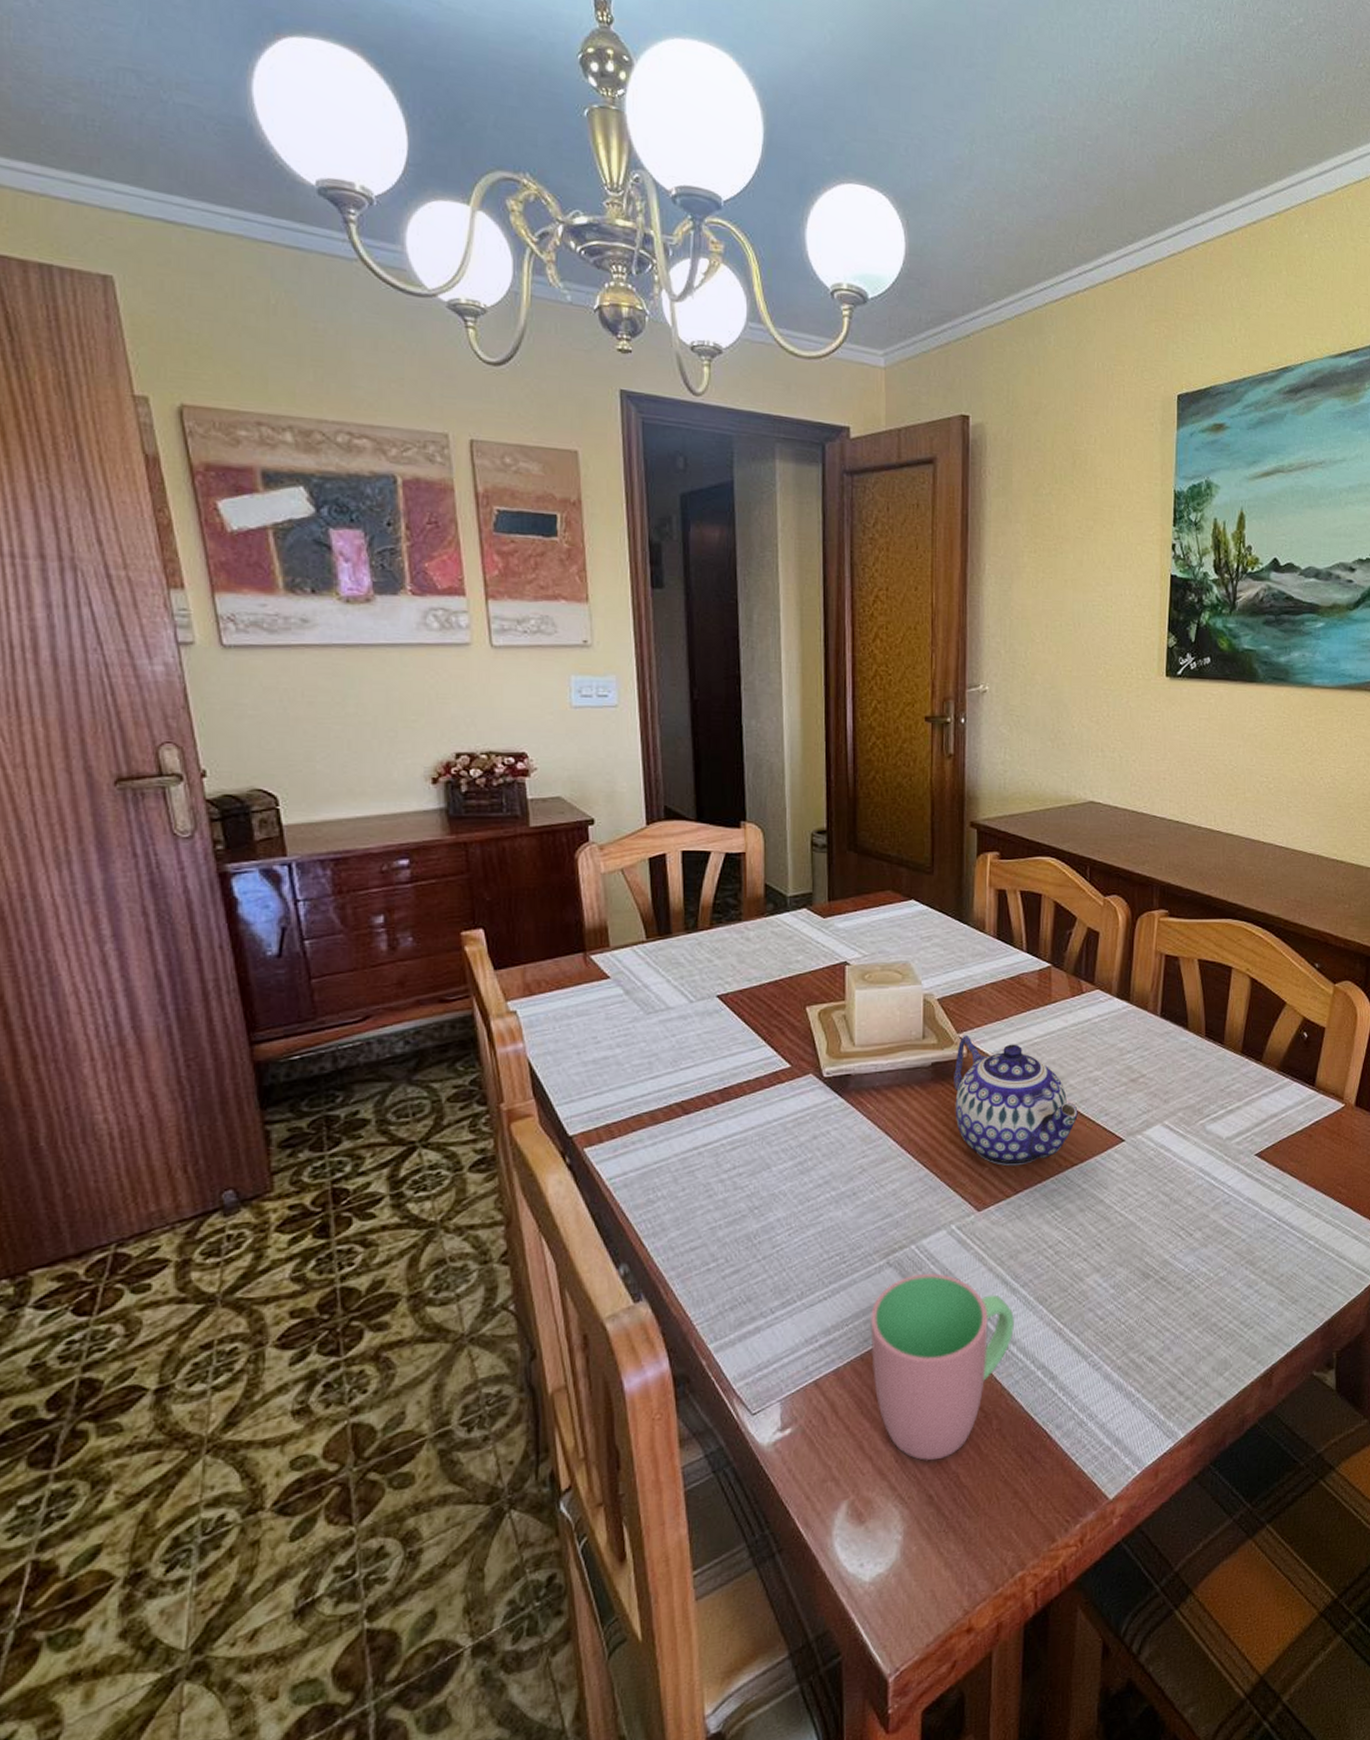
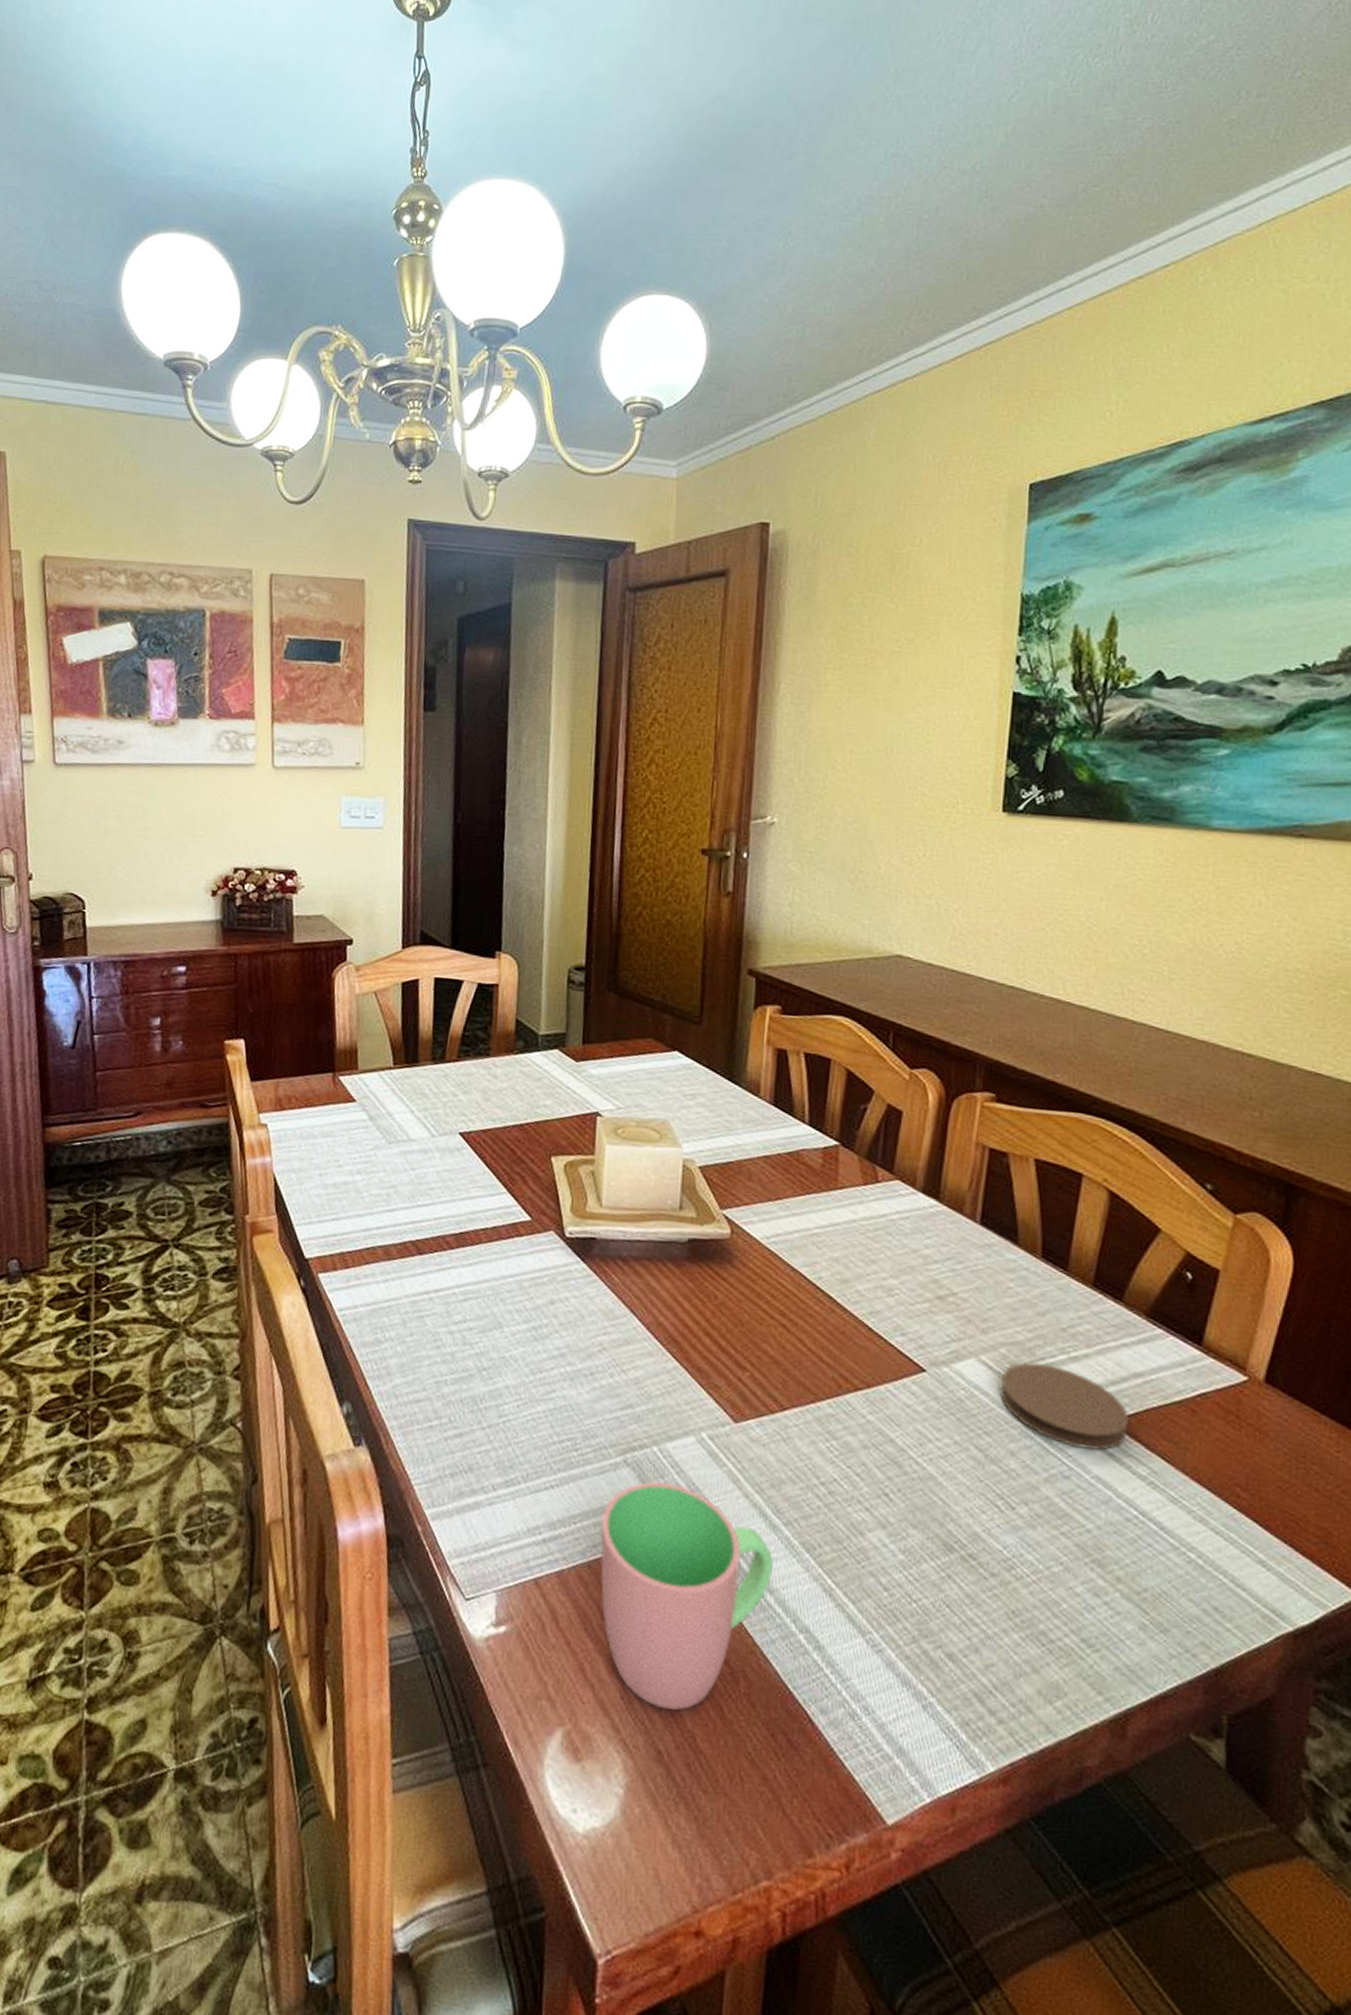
teapot: present [954,1034,1078,1166] -> none [712,1212,866,1378]
coaster: none [1179,1118,1268,1179] -> present [1000,1362,1128,1450]

